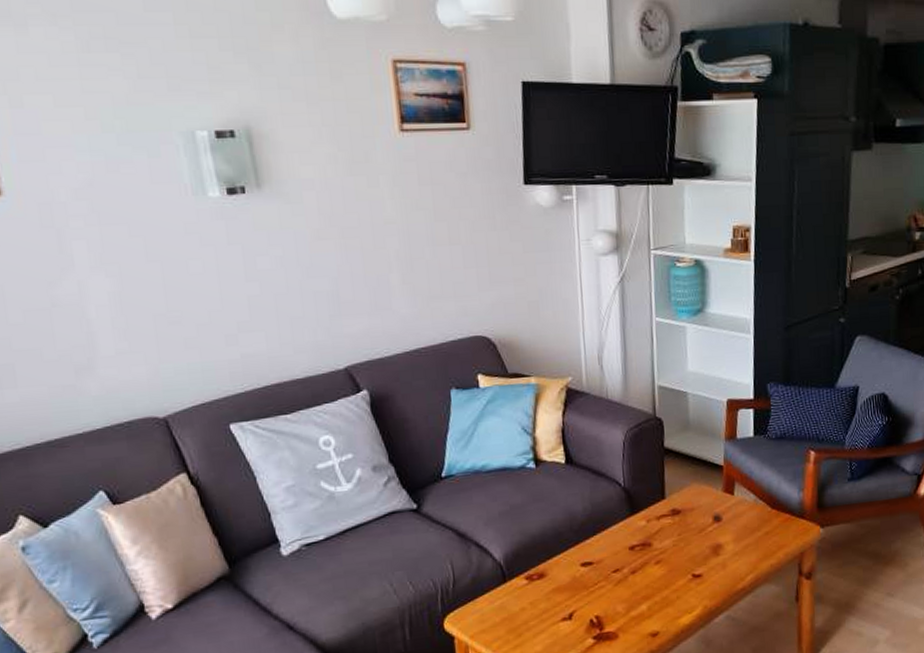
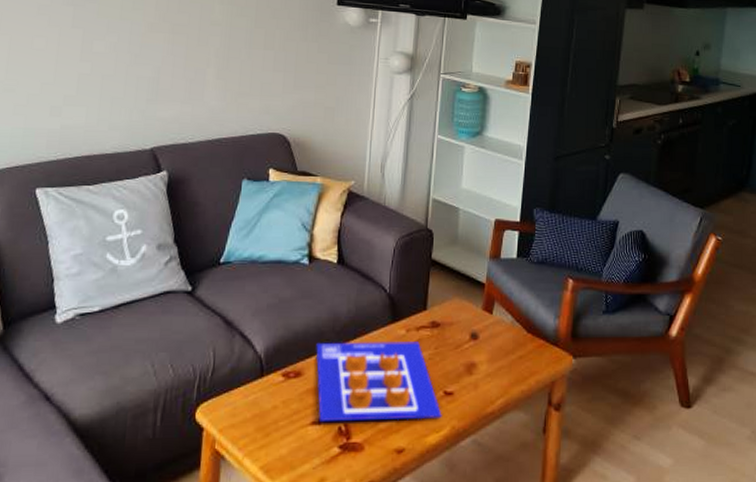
poster: none [555,530,693,618] -> present [316,341,442,423]

